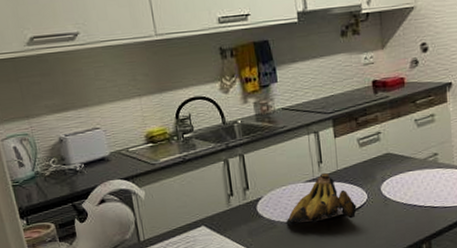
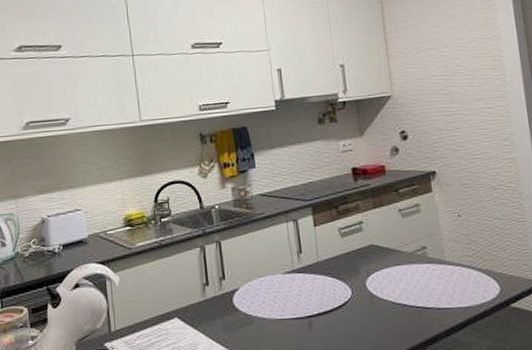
banana bunch: present [286,172,357,226] -> none [264,263,340,322]

